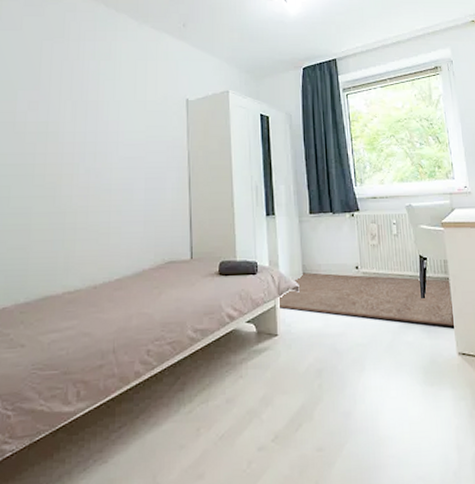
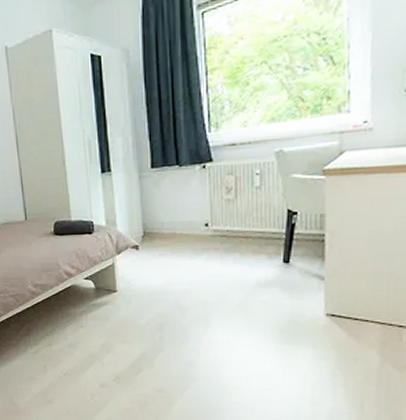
rug: present [280,272,457,327] -> none [118,231,328,288]

